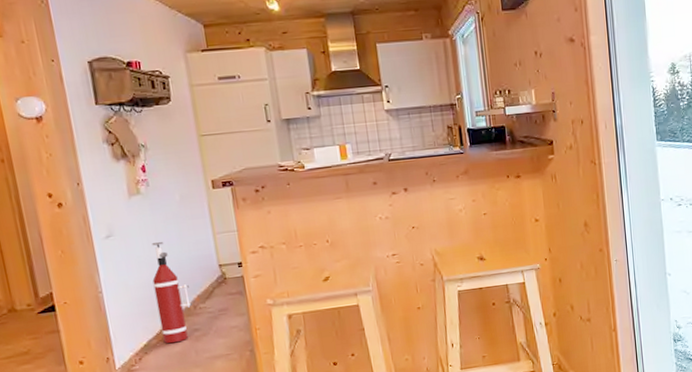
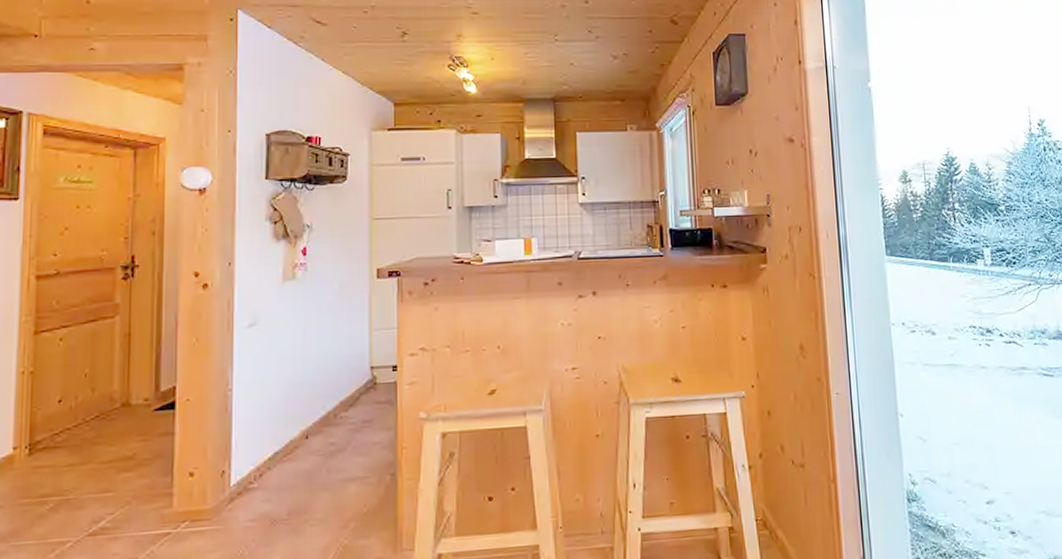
fire extinguisher: present [151,242,192,344] -> none [292,336,332,459]

